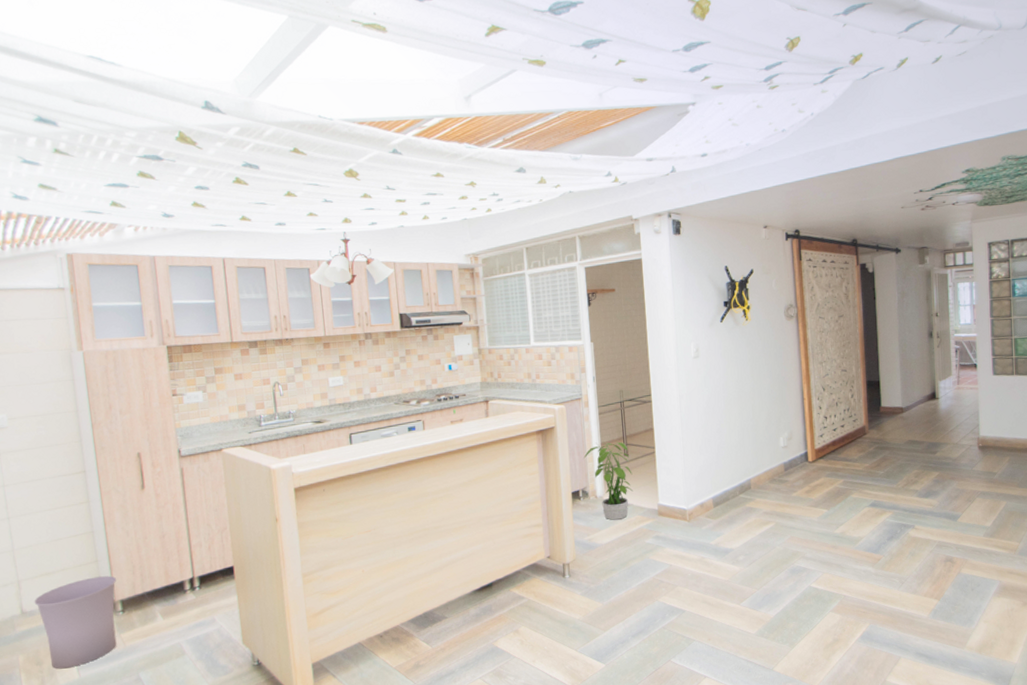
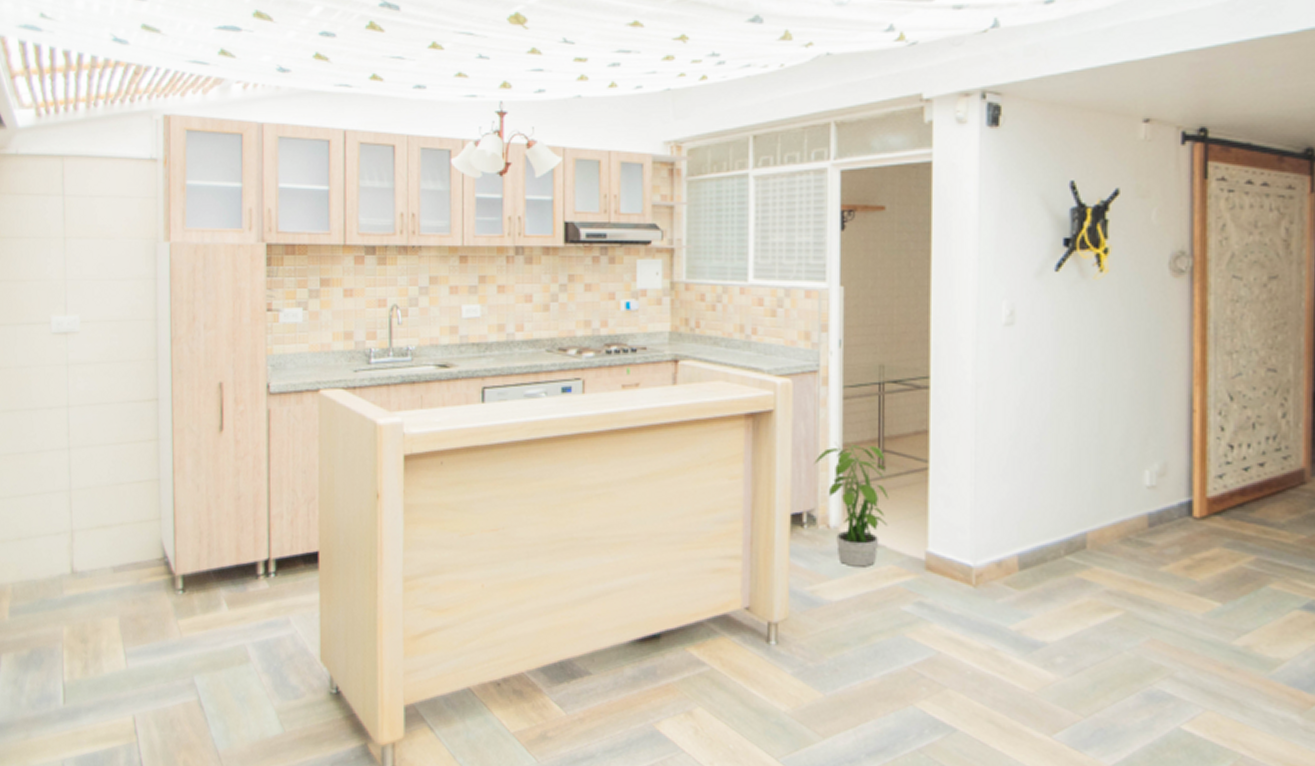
waste bin: present [34,575,117,669] -> none [86,539,179,654]

